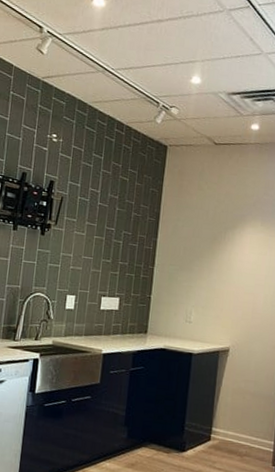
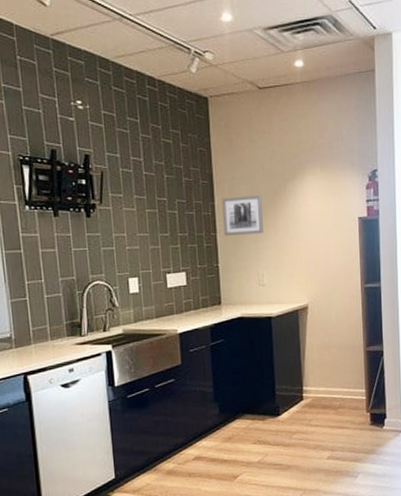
wall art: none [161,236,202,274] -> present [222,195,263,236]

